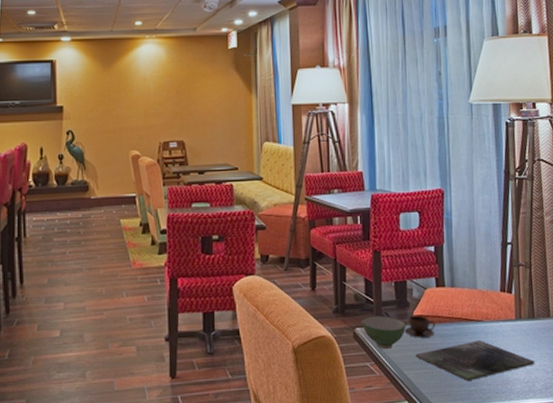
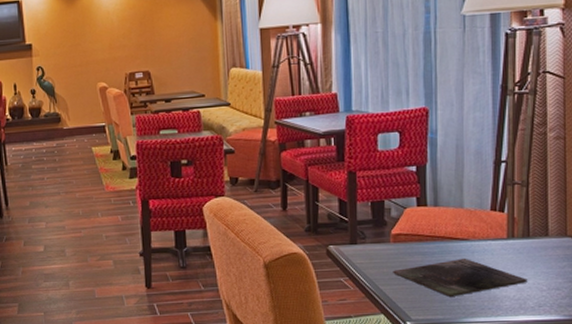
bowl: present [362,315,406,350] -> none [335,234,383,266]
teacup: present [404,314,436,338] -> none [381,233,416,256]

